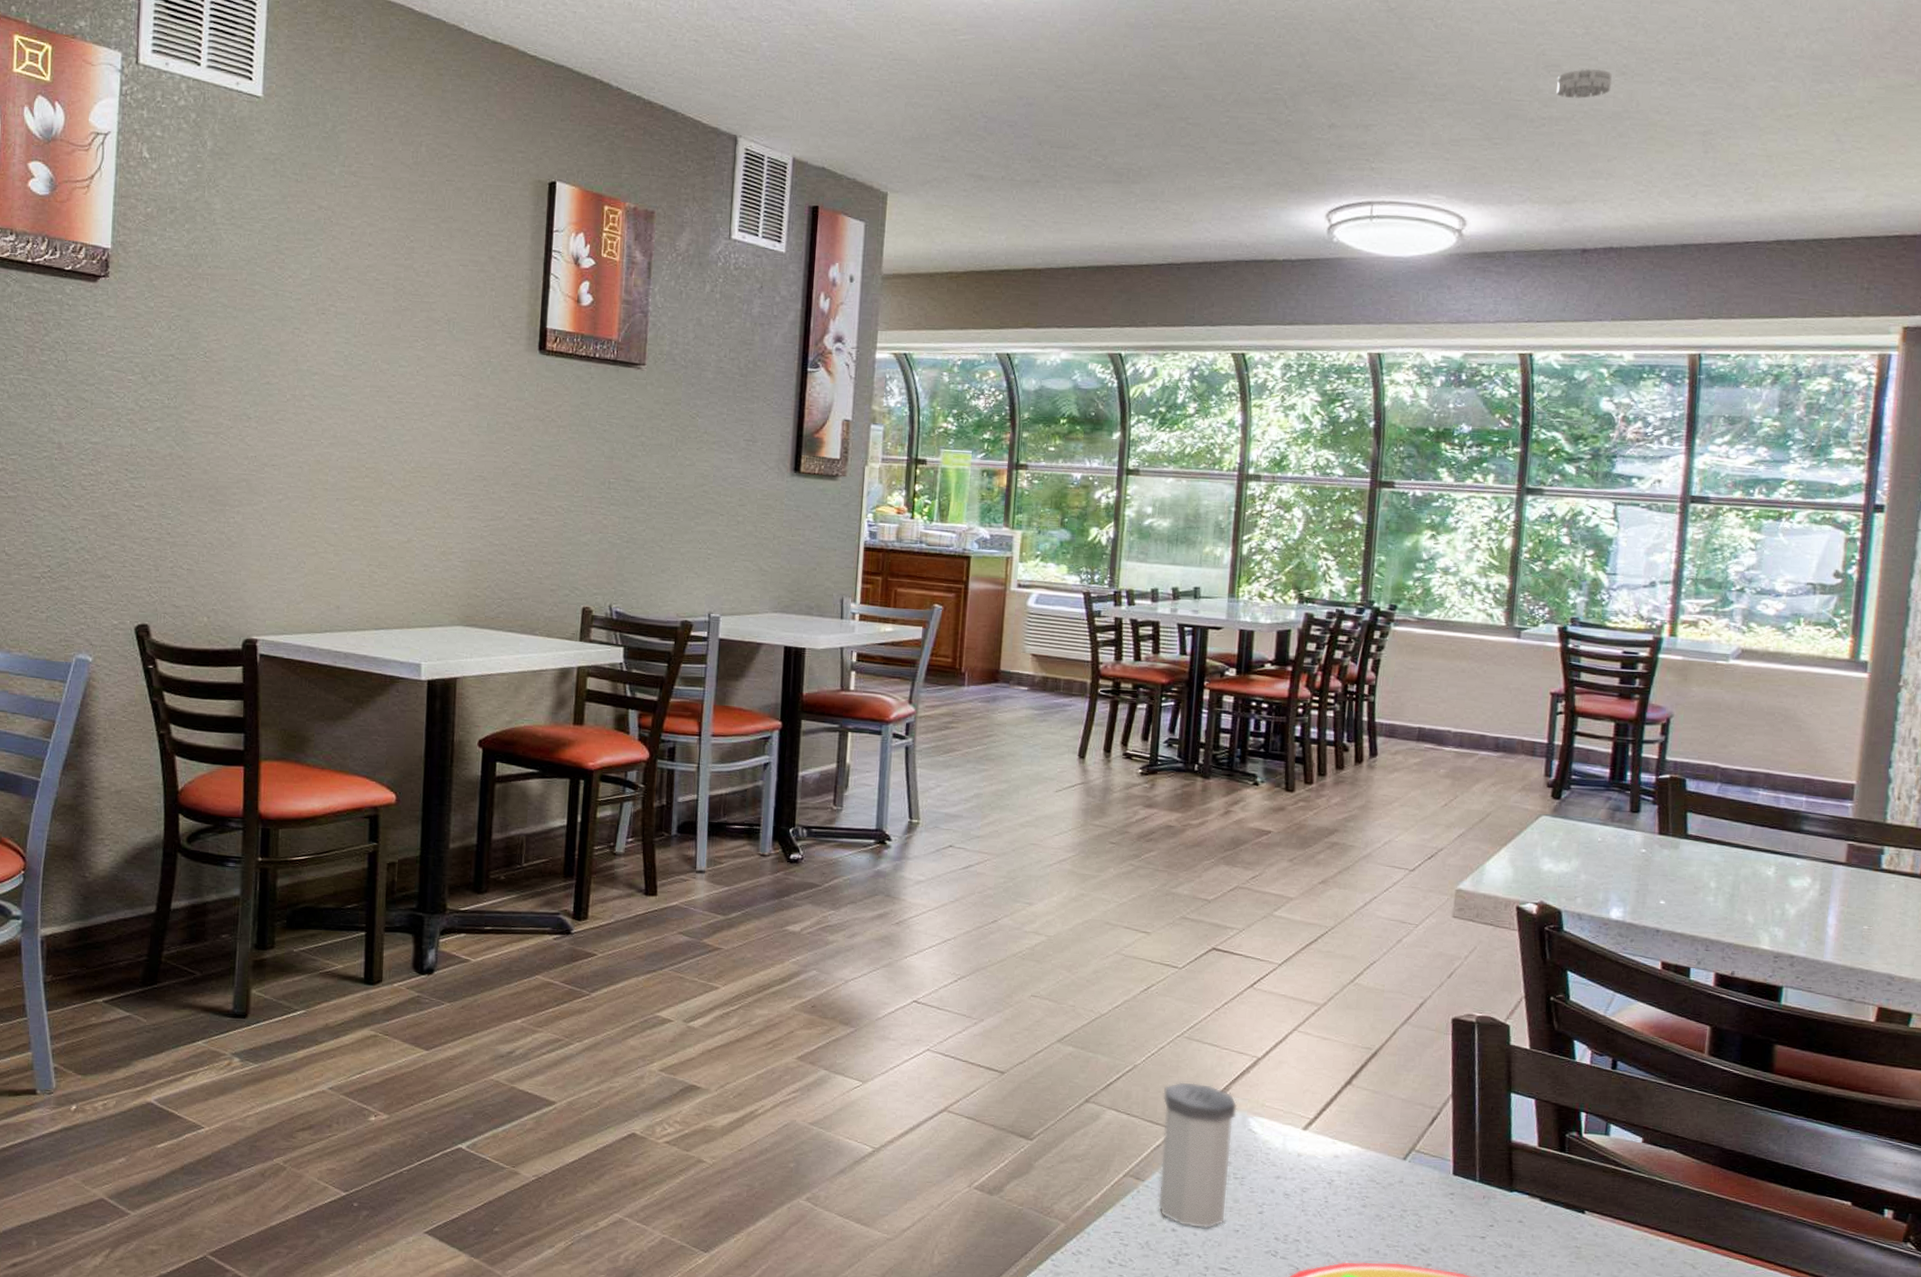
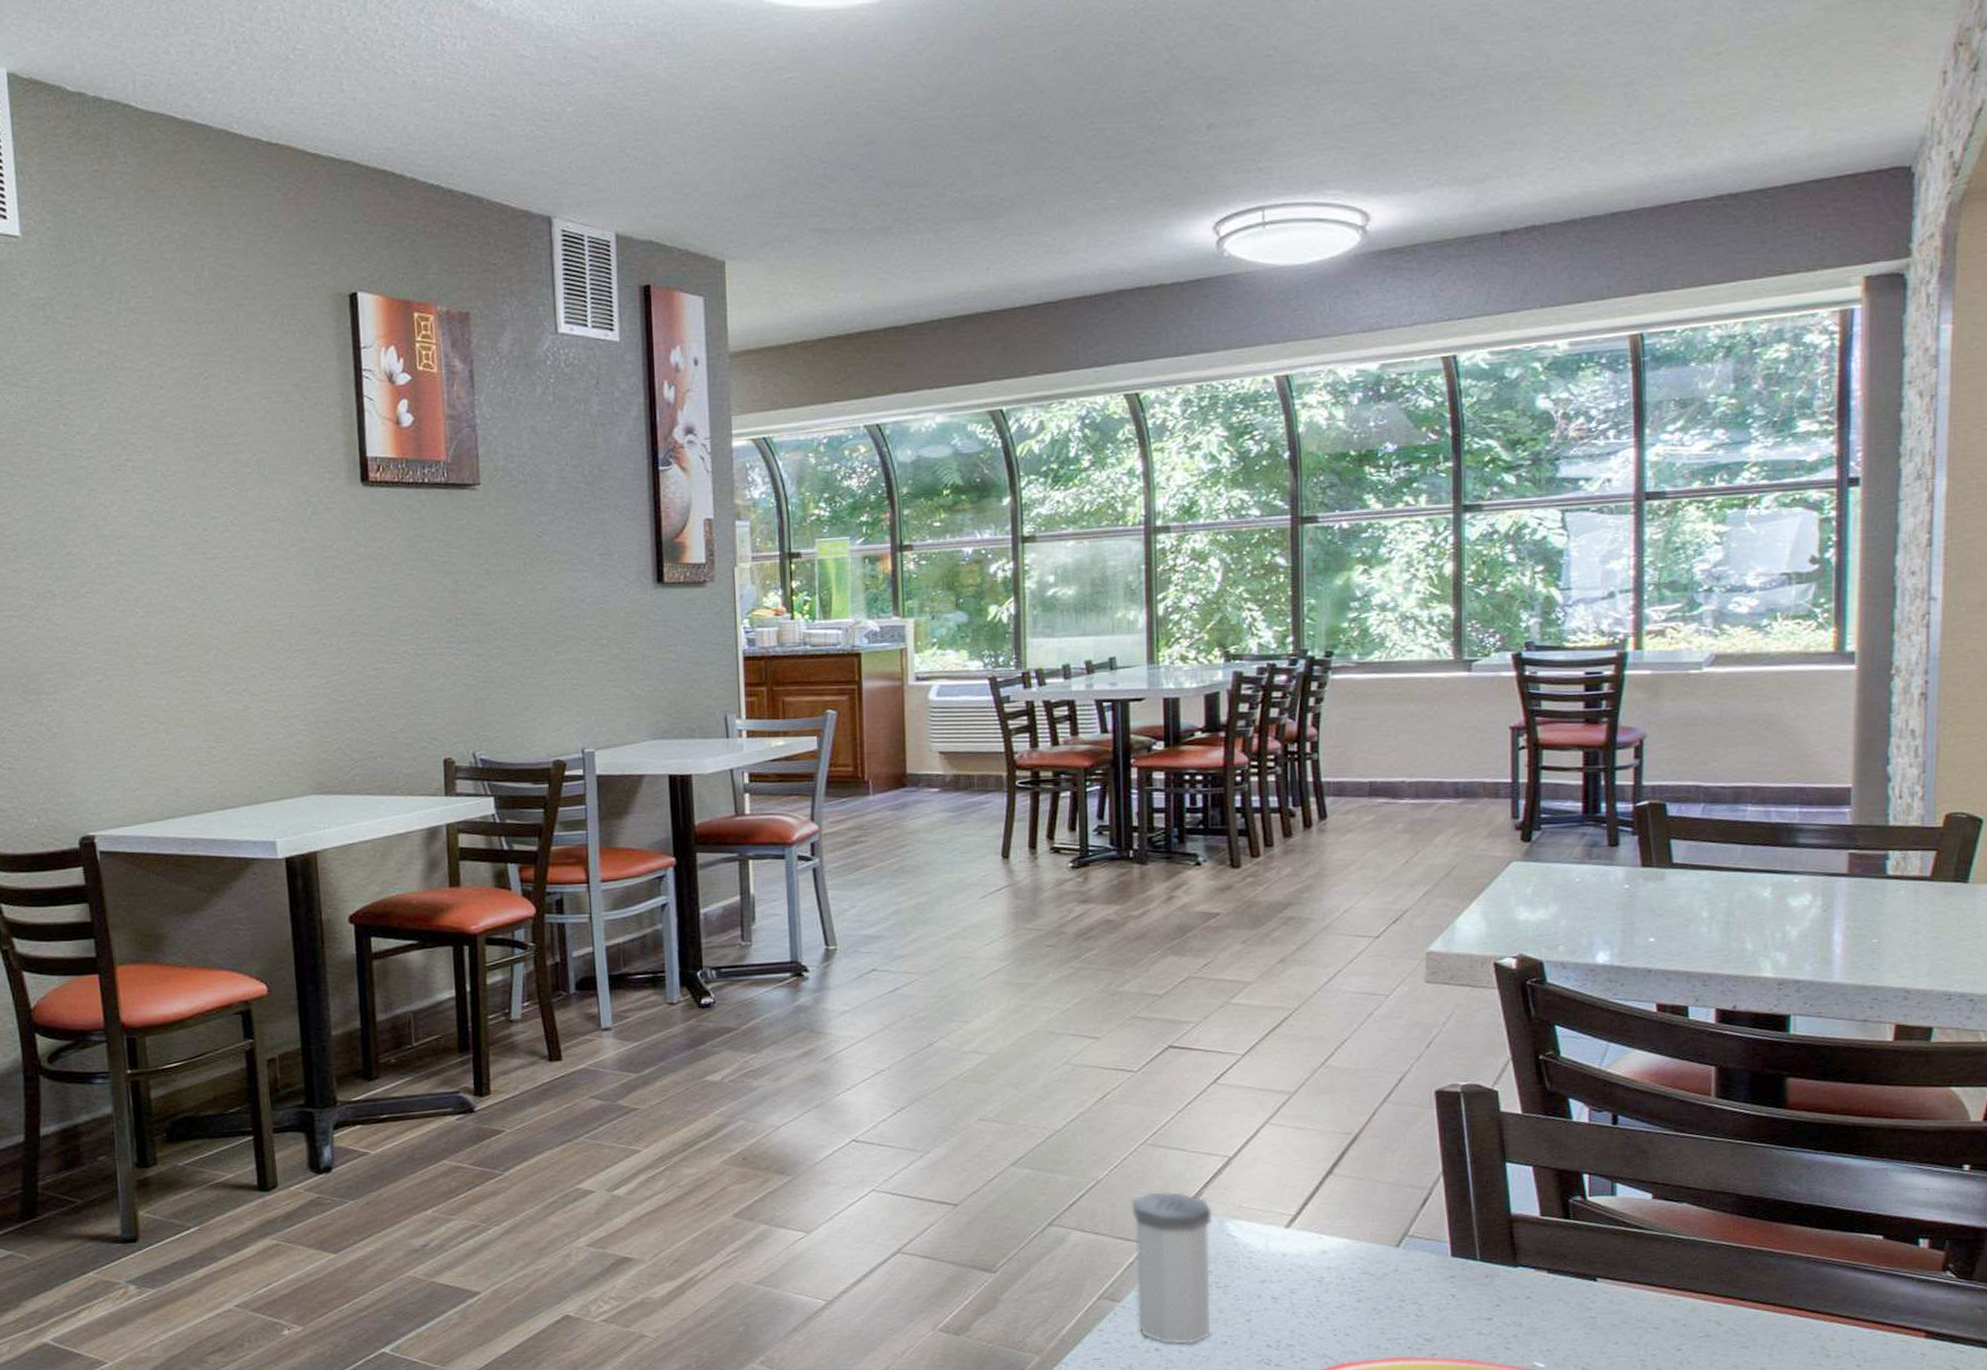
smoke detector: present [1556,69,1612,99] -> none [1457,25,1517,63]

